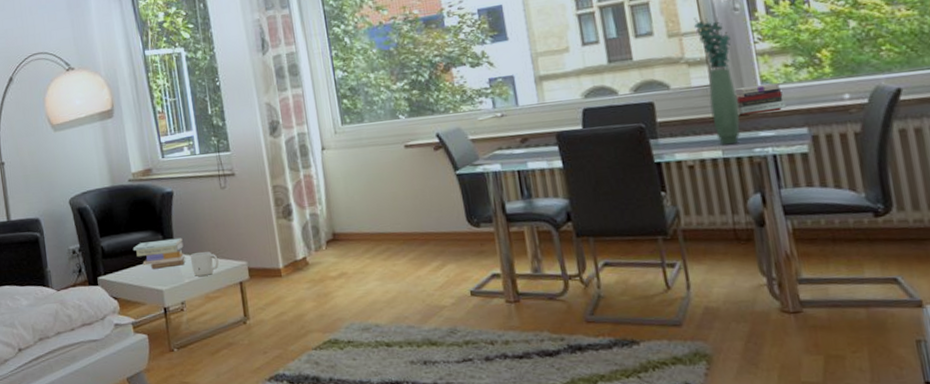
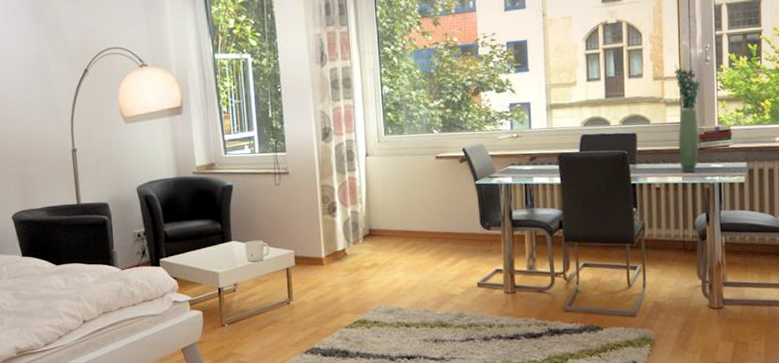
books: present [132,237,186,269] -> none [193,227,240,254]

